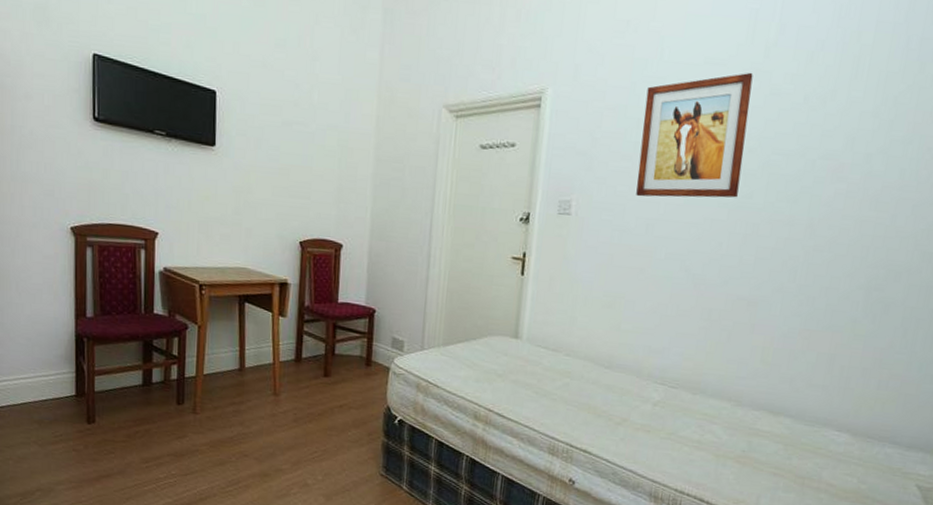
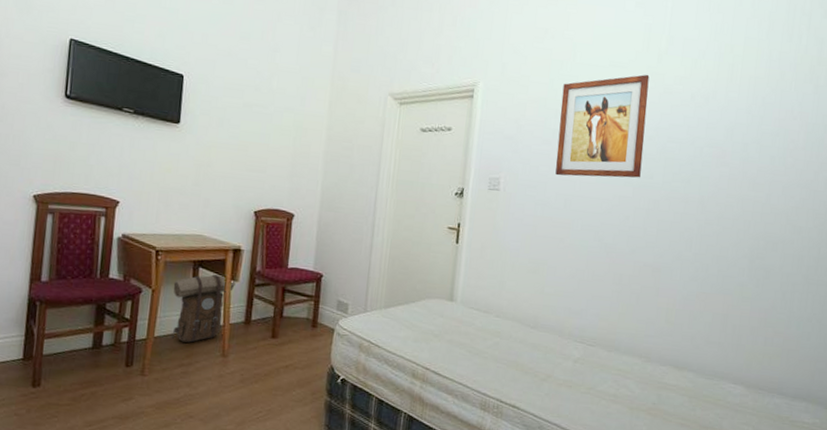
backpack: none [219,310,284,381] -> present [173,274,236,343]

